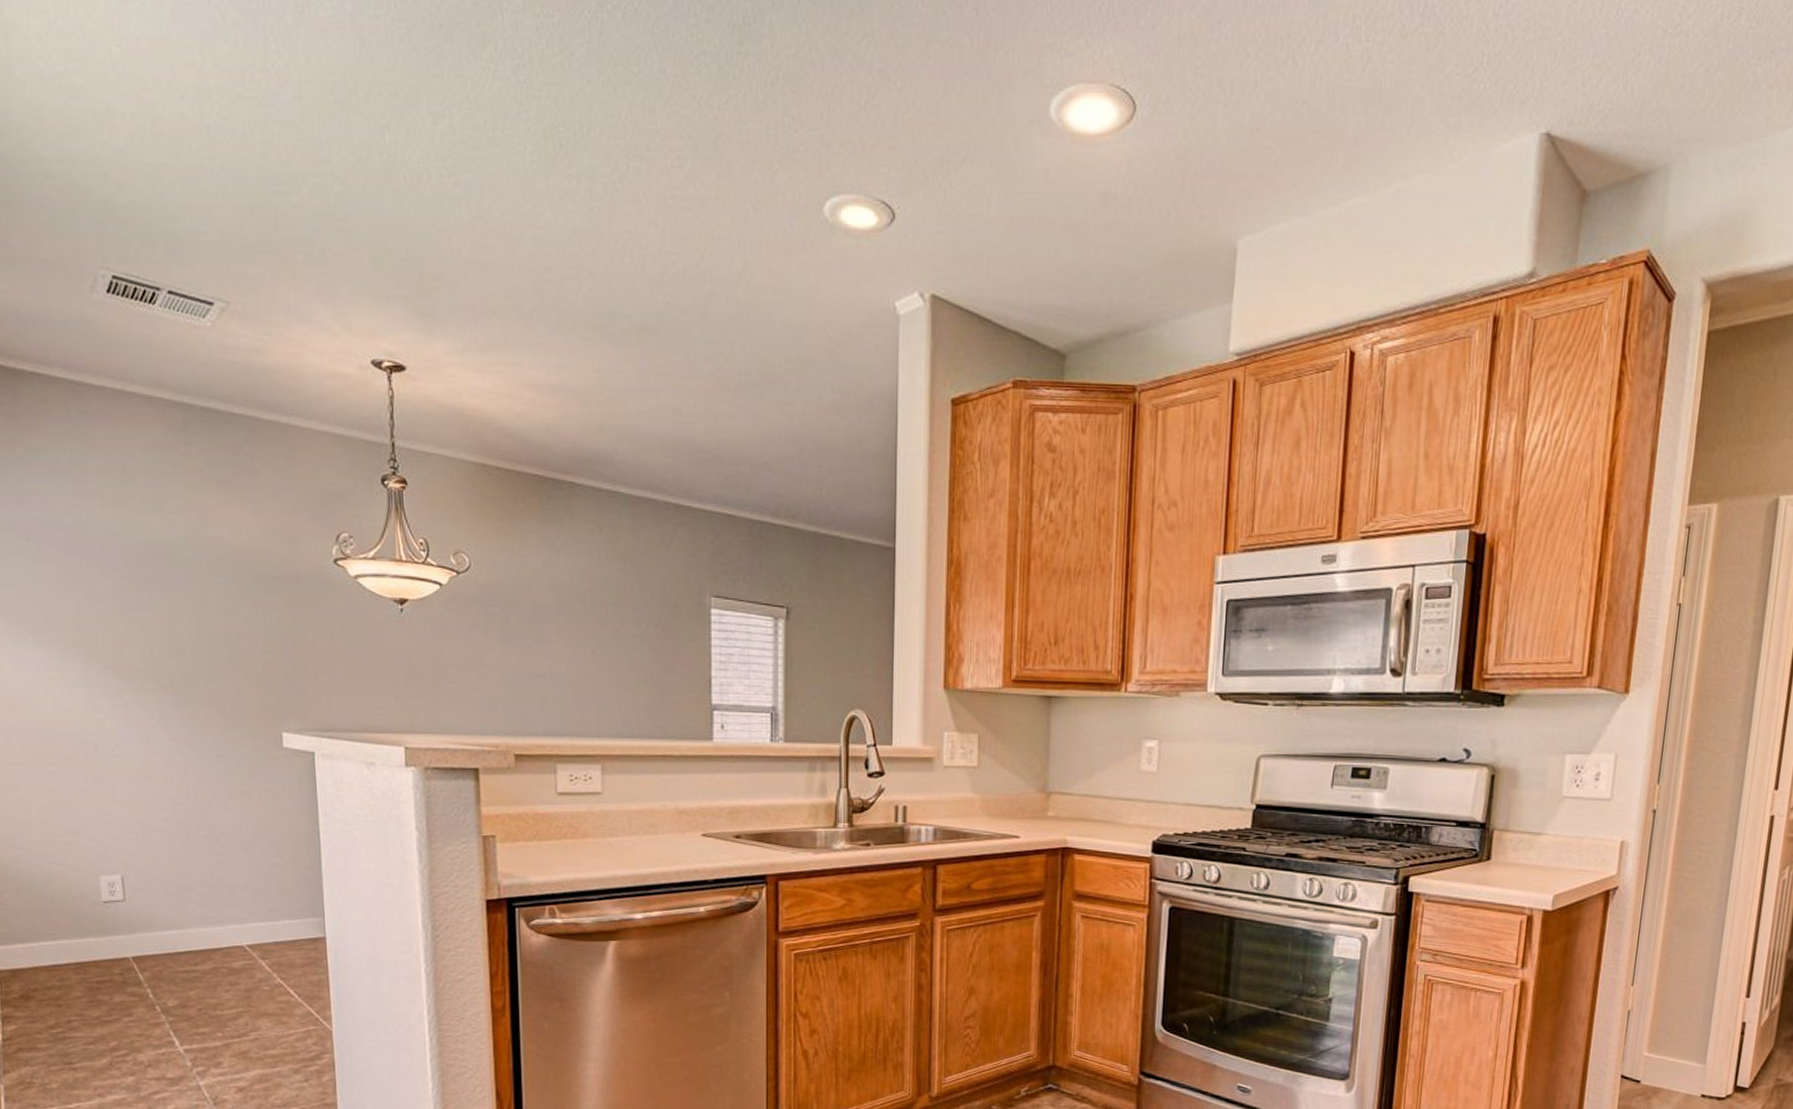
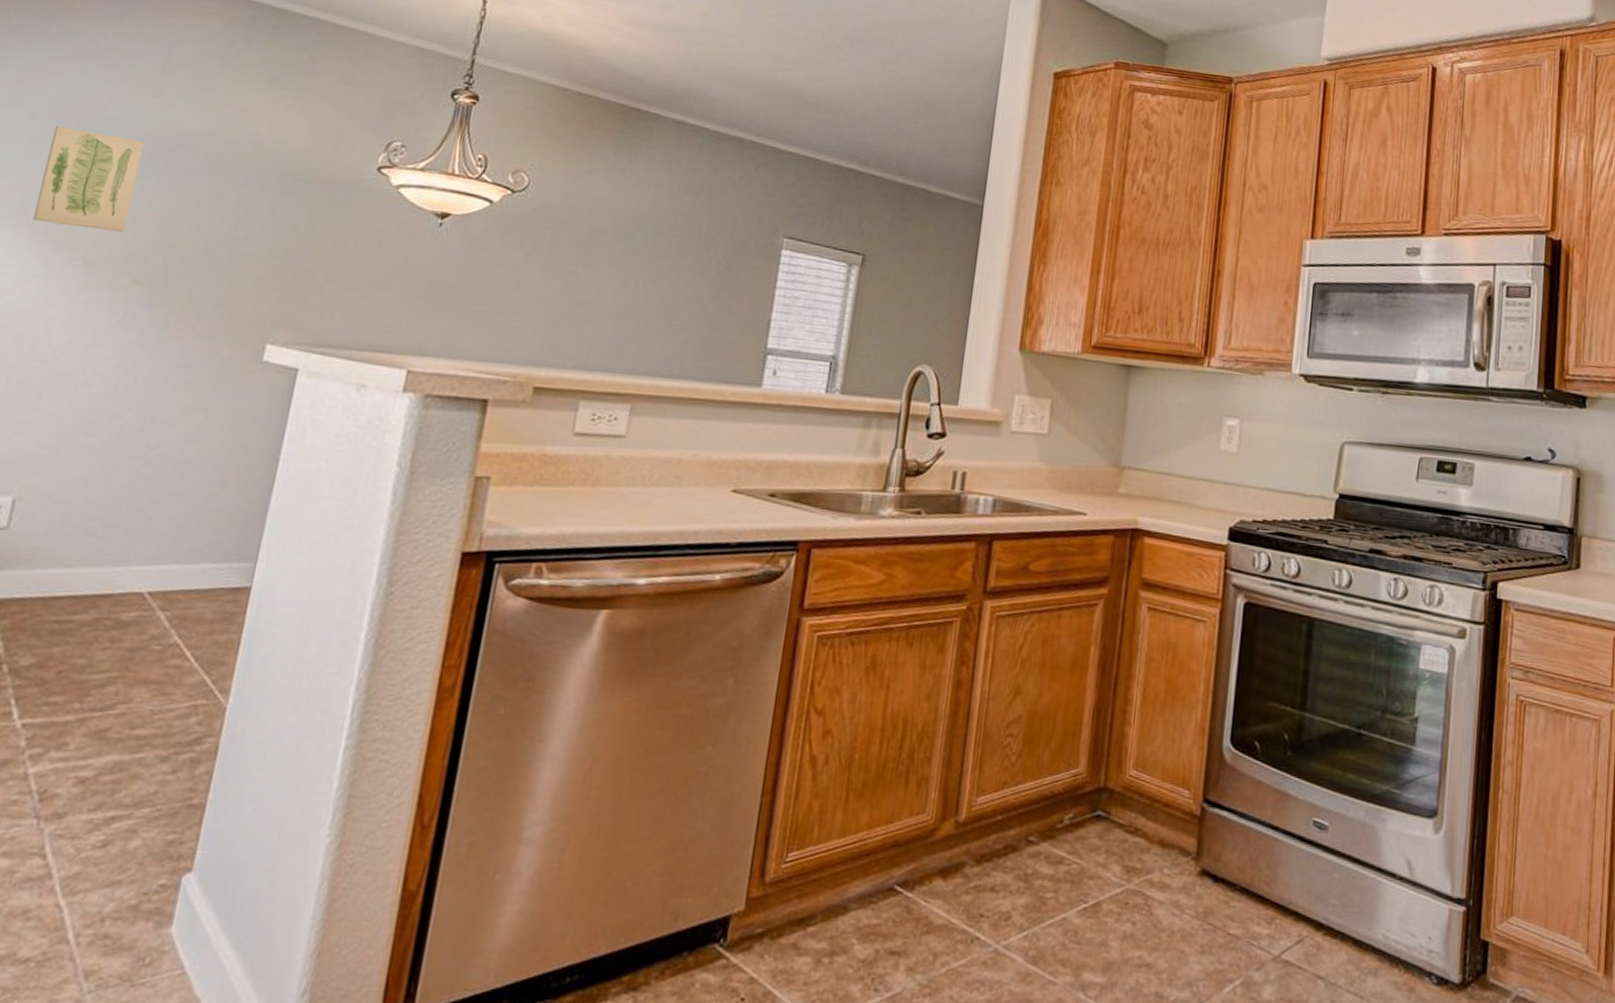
wall art: none [49,545,137,640] -> present [33,126,145,232]

